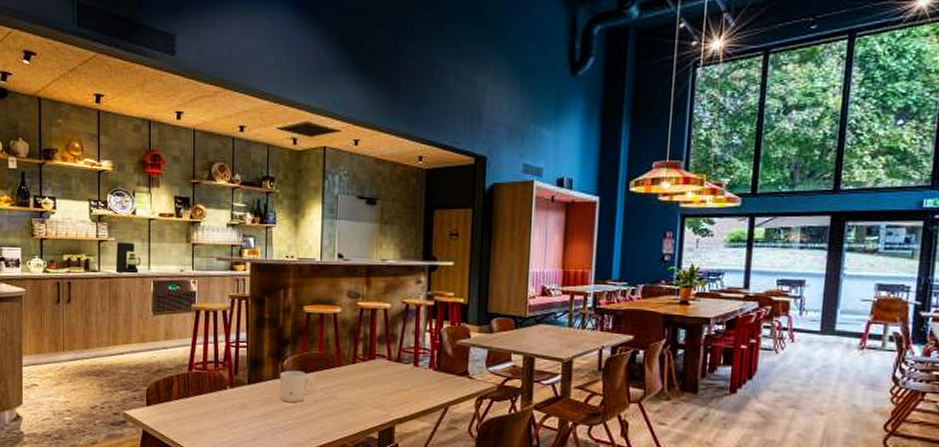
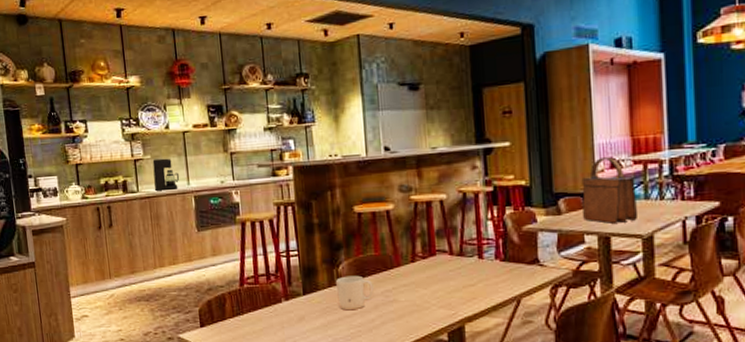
handbag: none [512,285,562,346] -> present [581,157,639,224]

